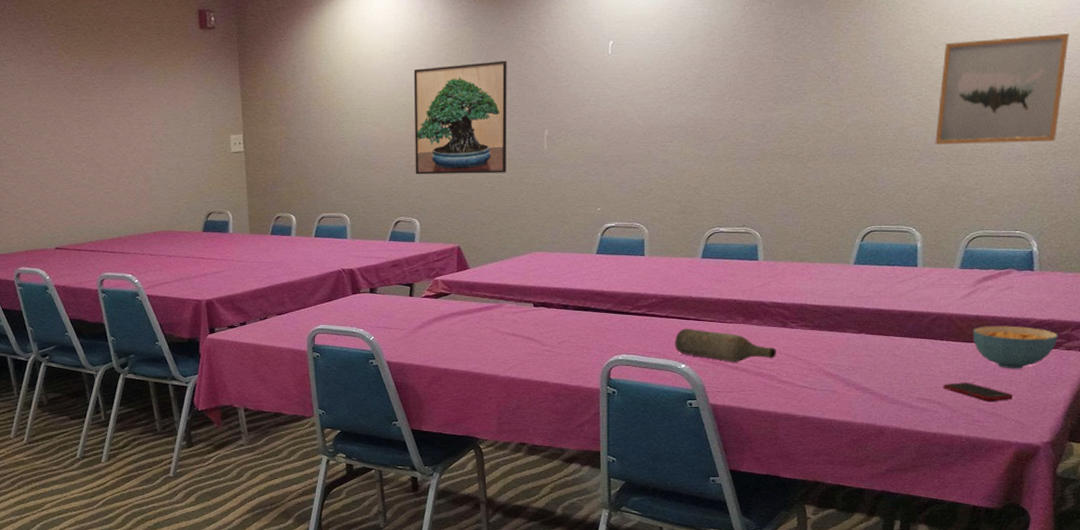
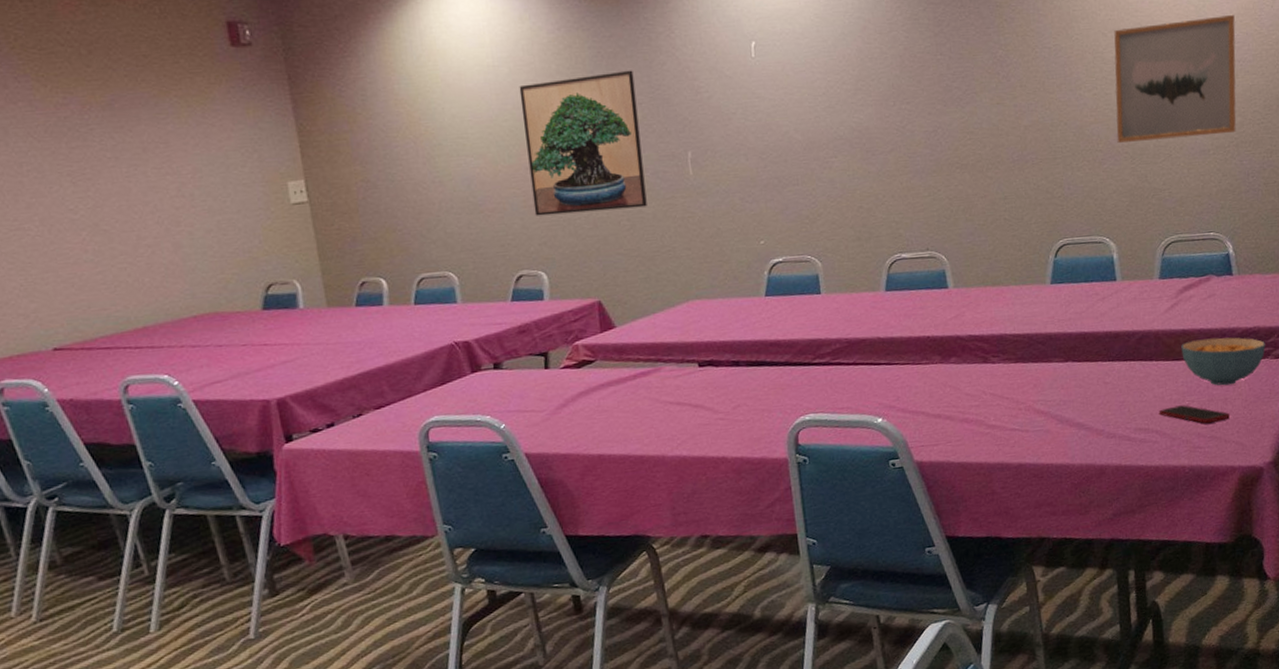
bottle: present [675,328,776,362] -> none [867,374,981,410]

